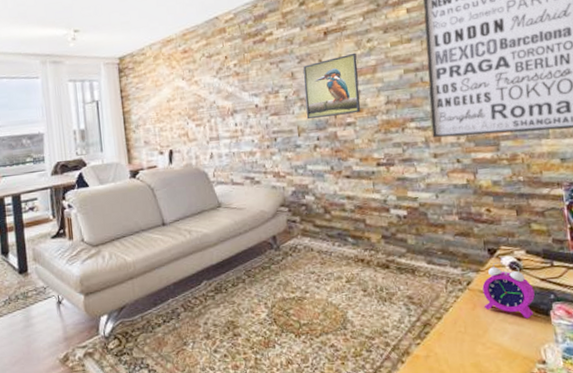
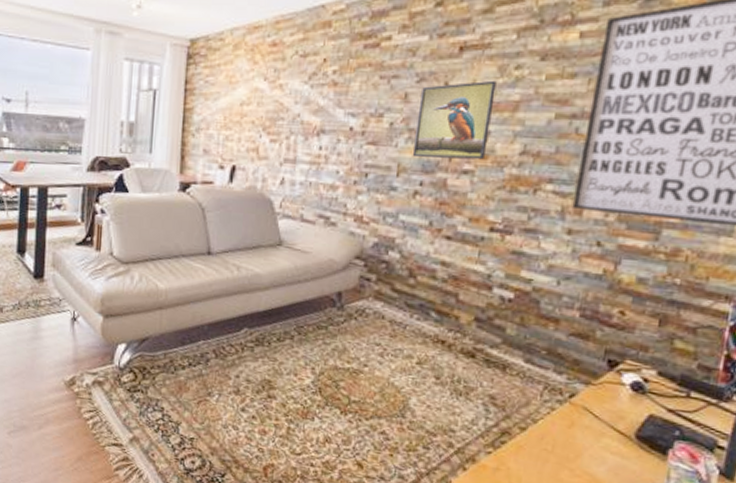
alarm clock: present [482,261,535,319] -> none [585,377,656,453]

